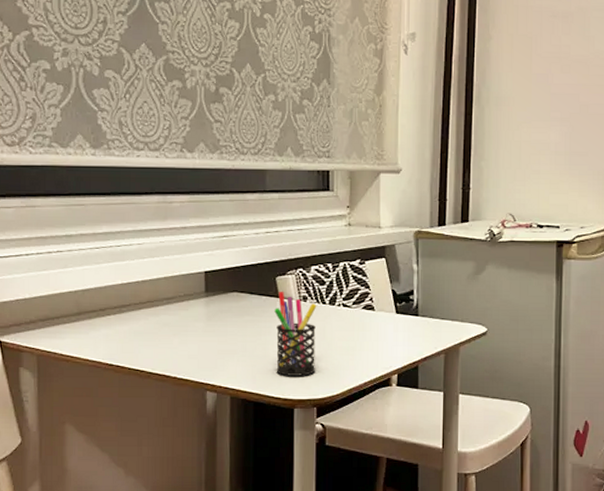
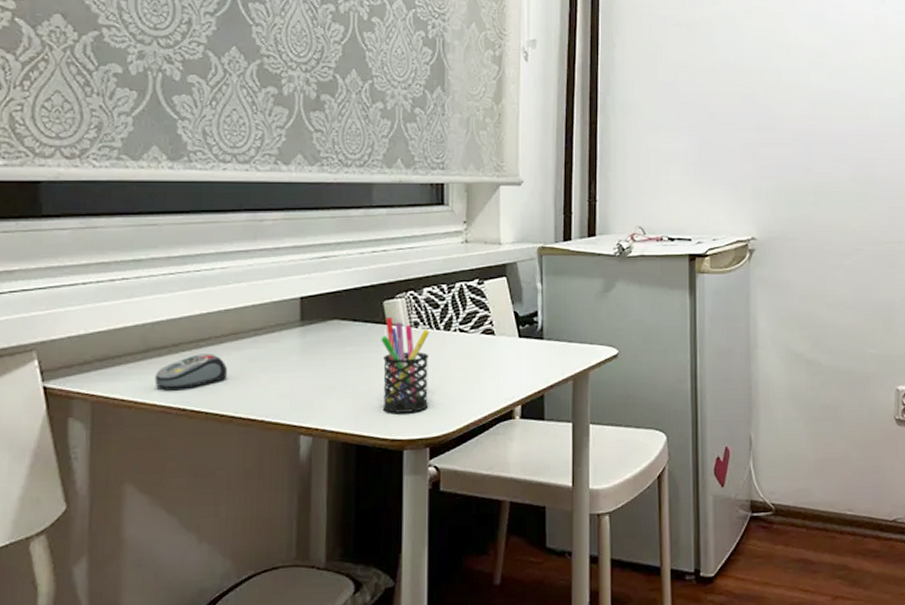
computer mouse: none [86,318,145,347] -> present [154,354,227,389]

